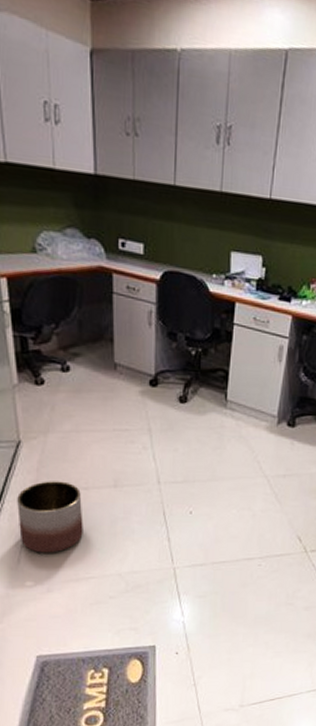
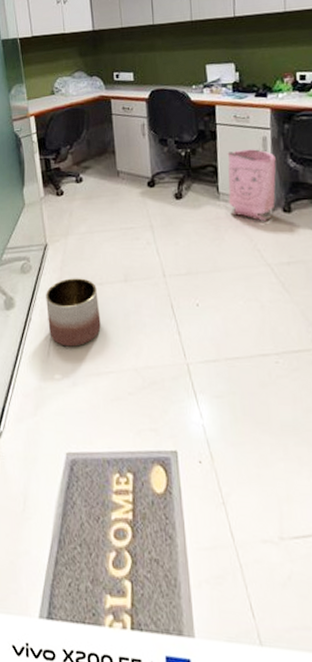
bag: none [235,356,289,435] -> present [227,149,276,222]

